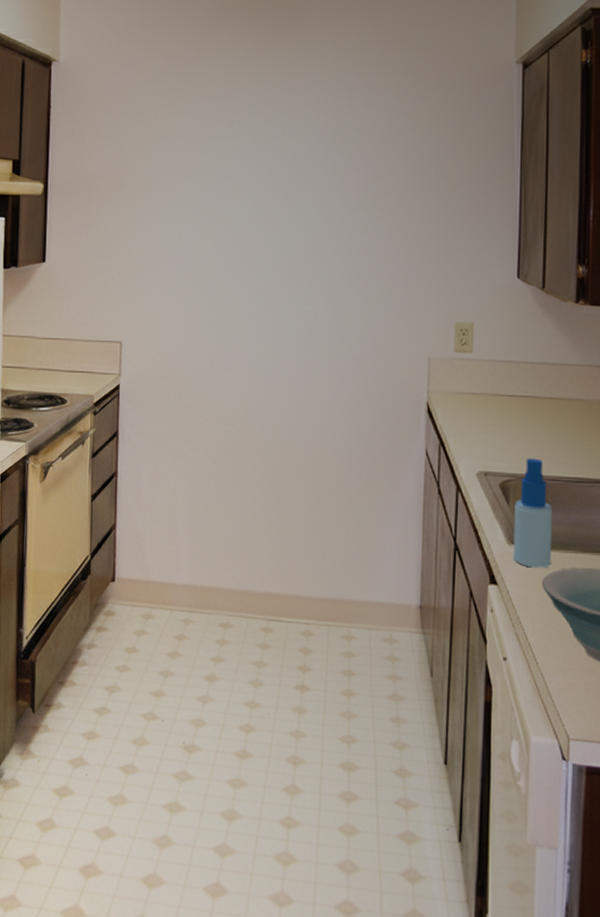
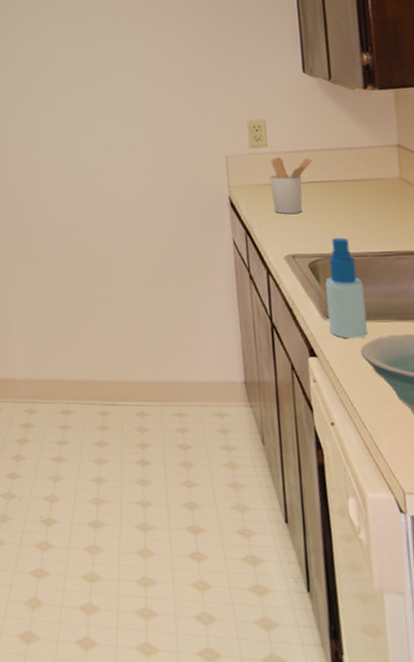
utensil holder: none [470,365,516,427] -> present [269,157,313,214]

